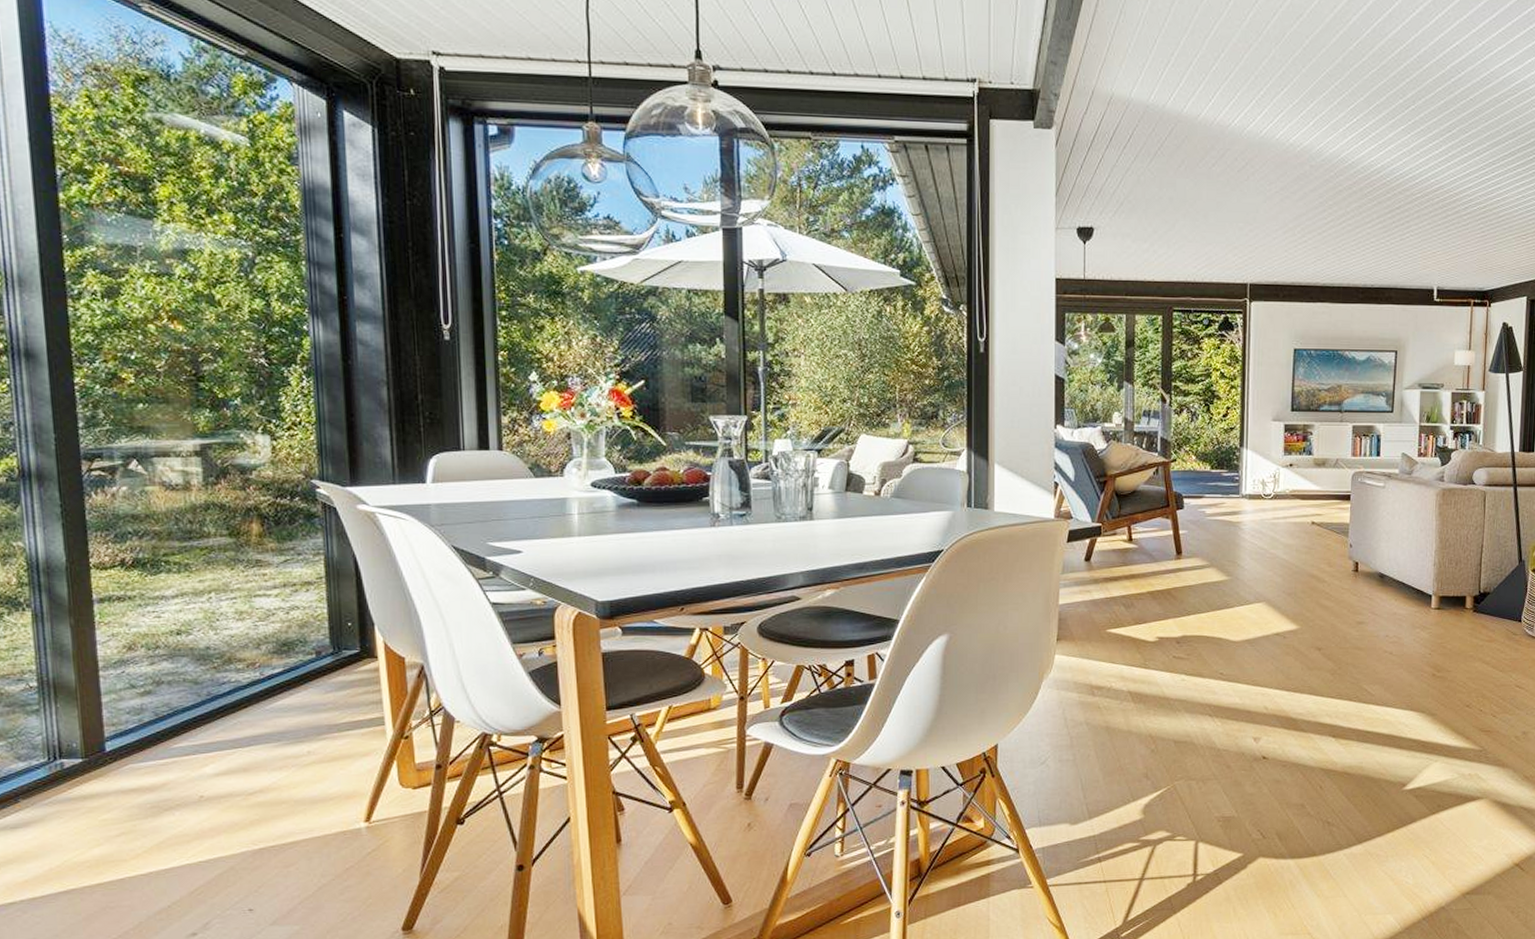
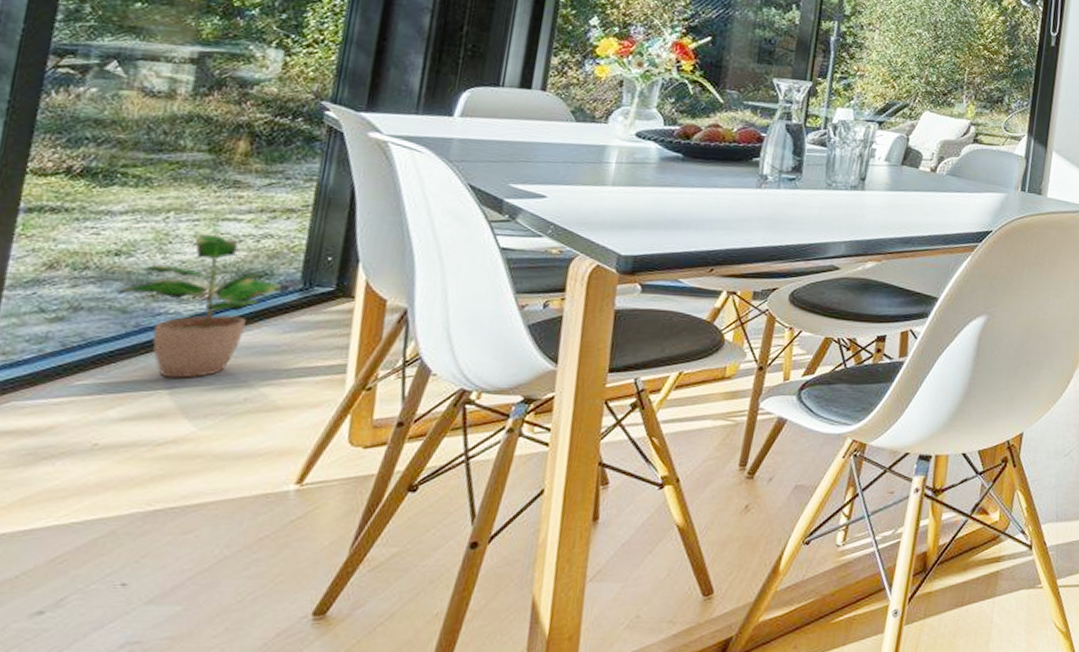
potted plant: none [186,610,317,737] -> present [116,234,283,378]

